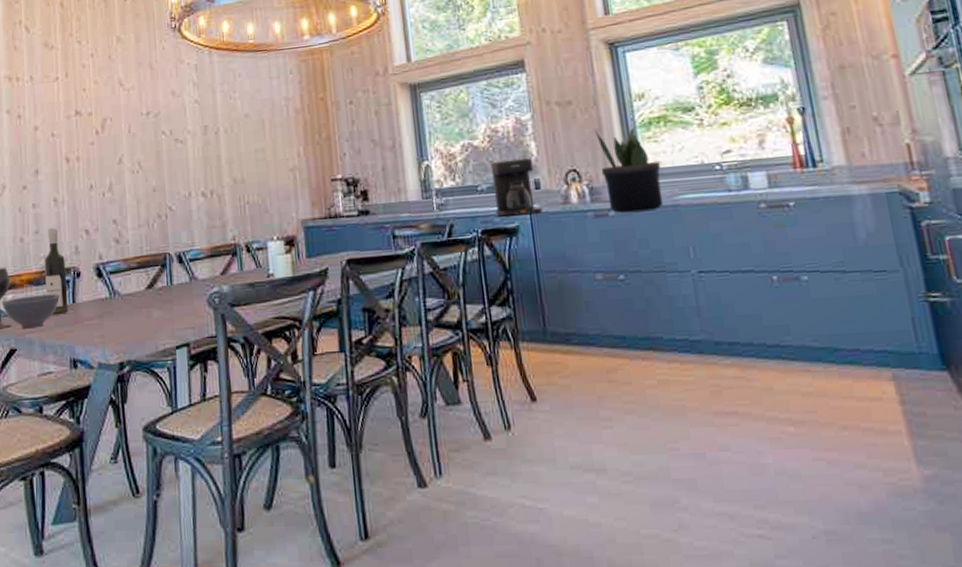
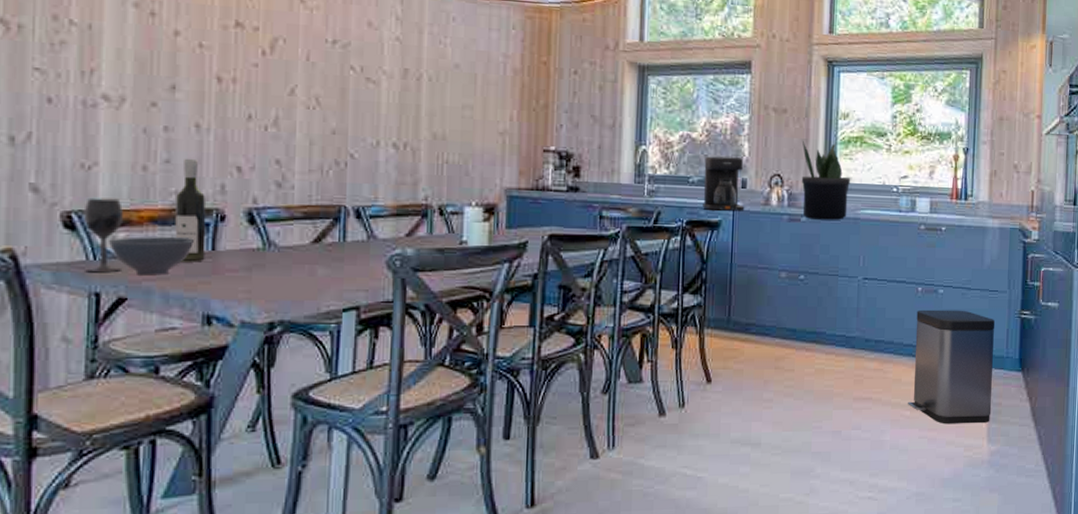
pedal bin: none [776,298,914,442] -> present [908,309,995,424]

